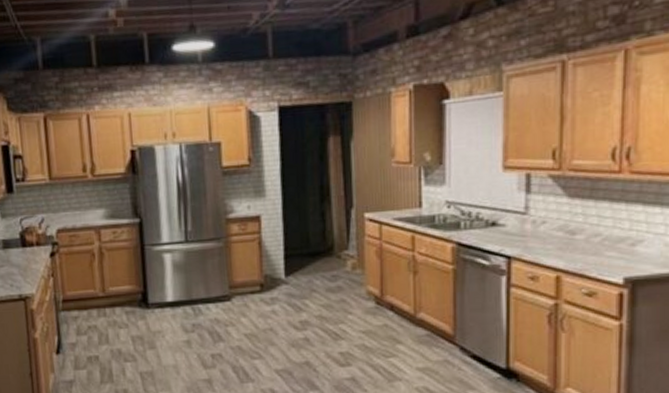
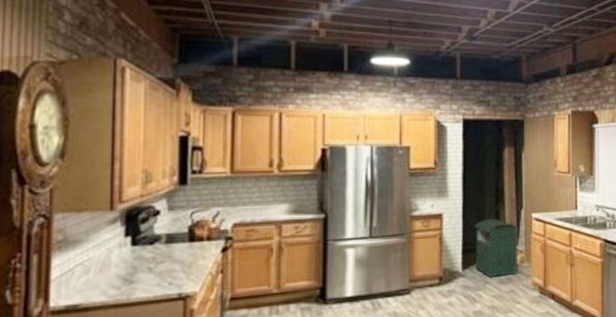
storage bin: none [295,220,351,286] -> present [473,218,520,278]

